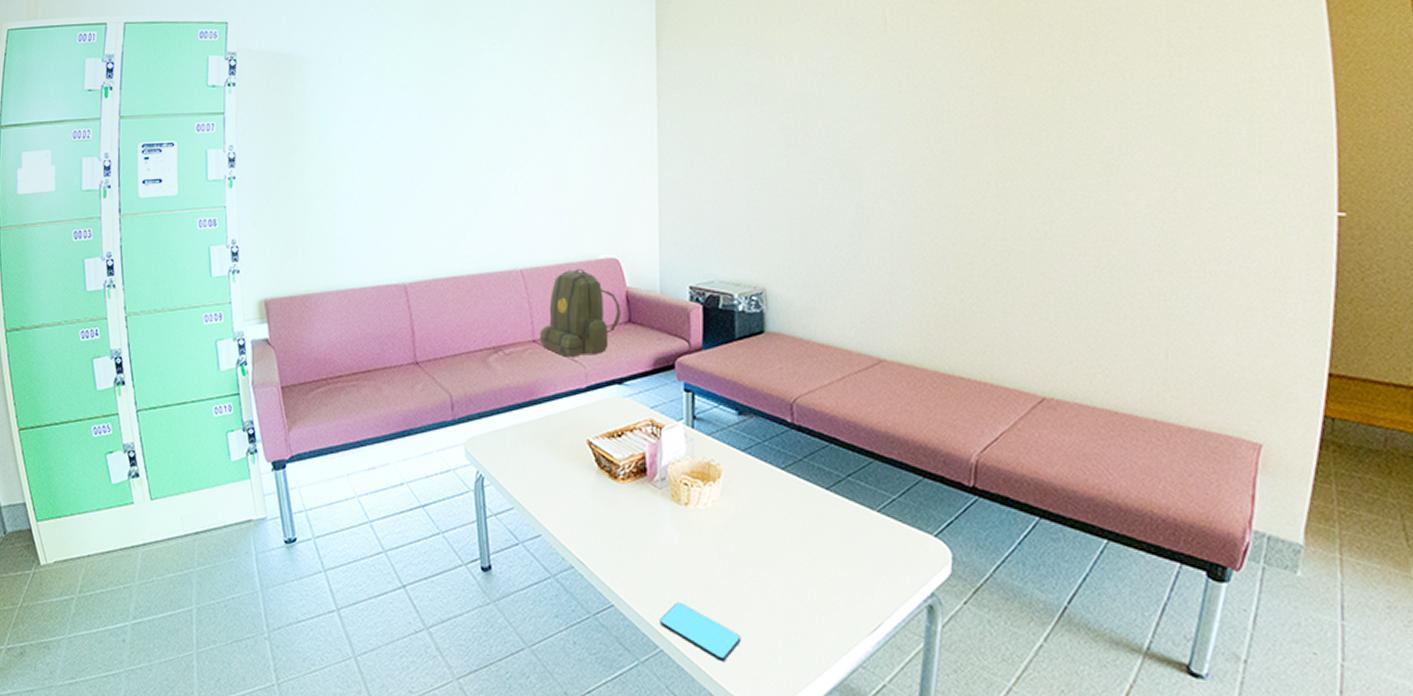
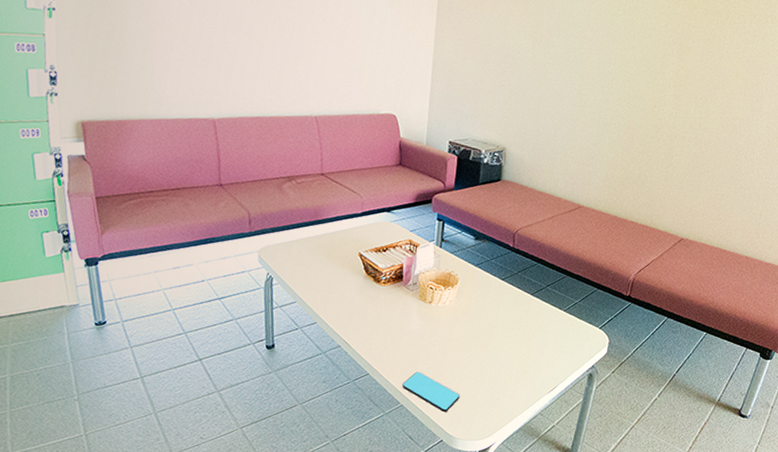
backpack: present [539,269,621,357] -> none [326,120,394,189]

